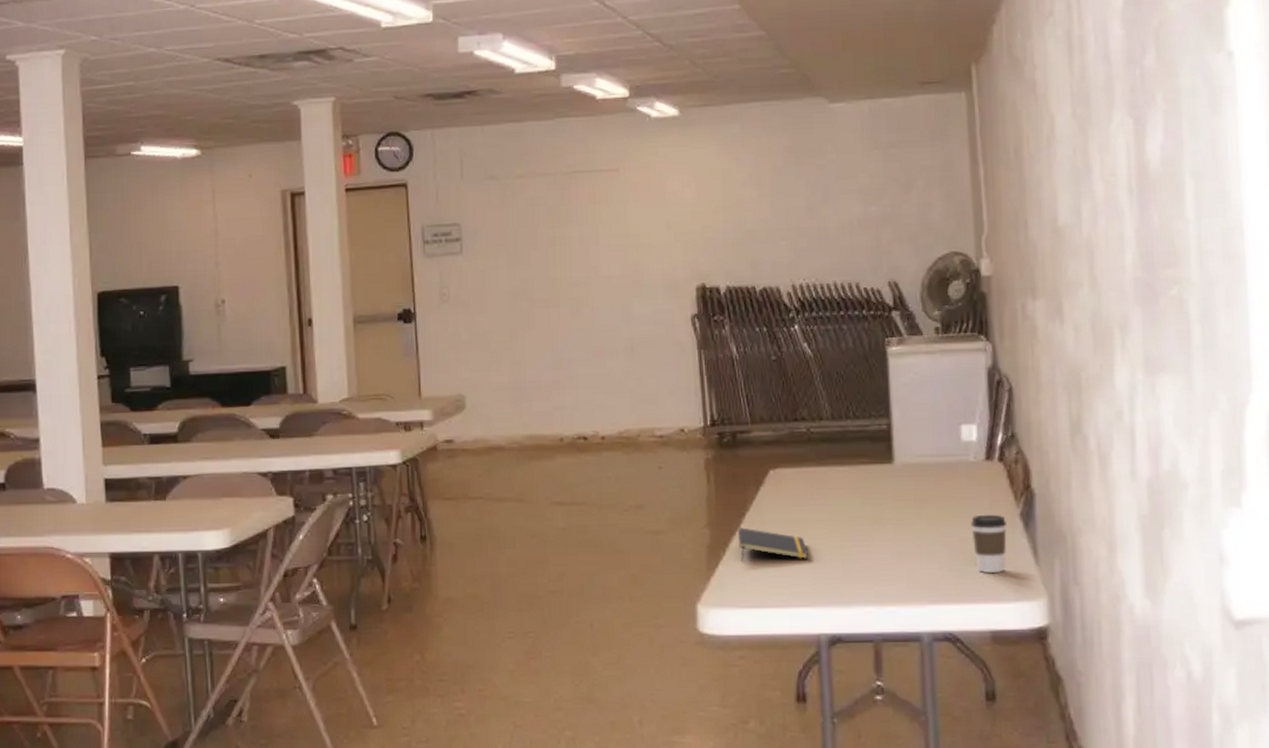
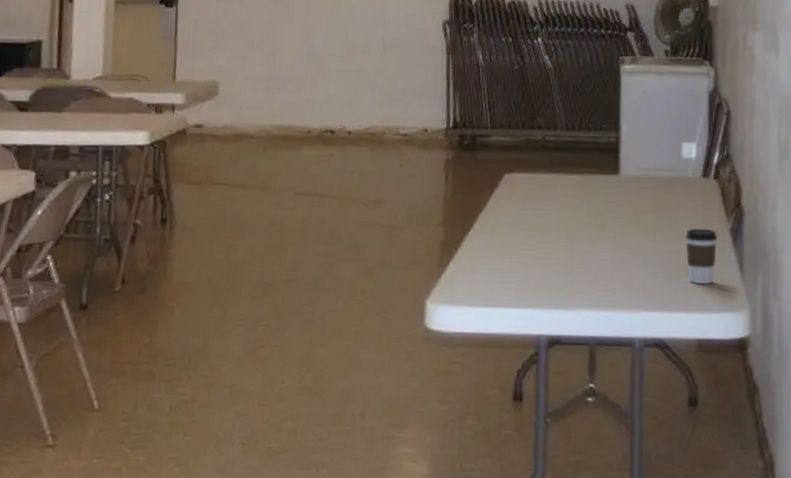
notepad: present [738,527,809,562] -> none [470,227,535,262]

